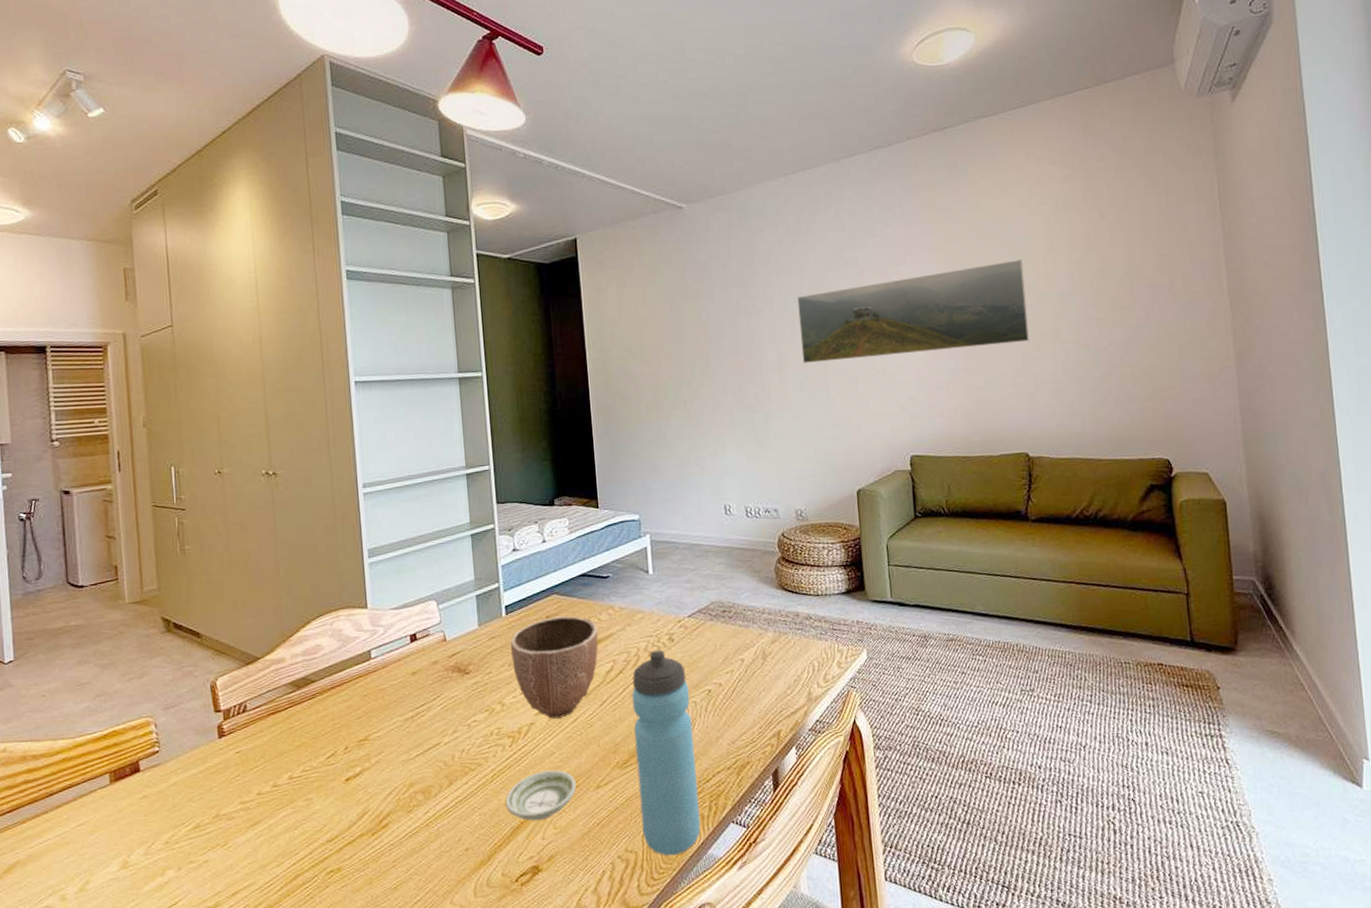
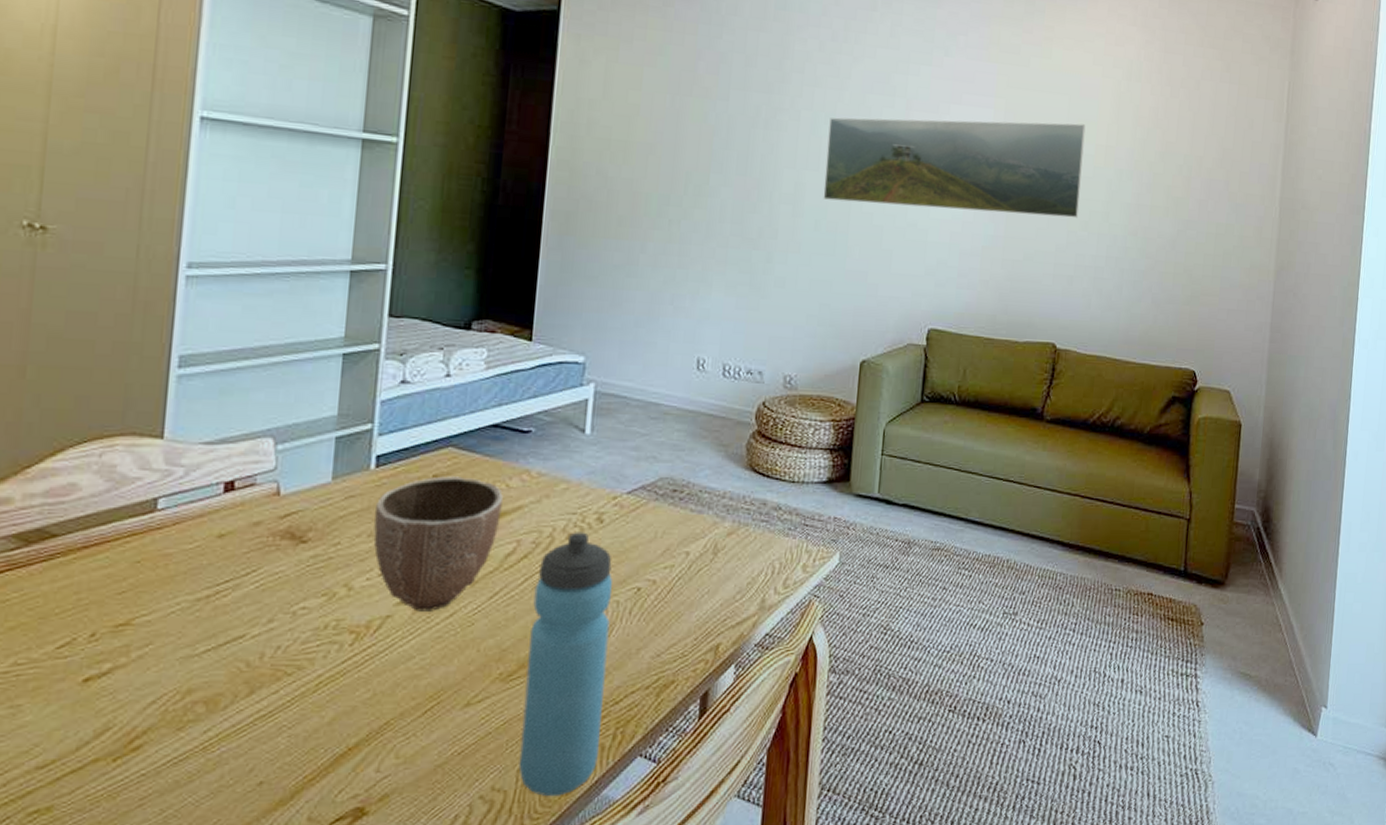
saucer: present [505,770,577,821] -> none [329,679,438,747]

